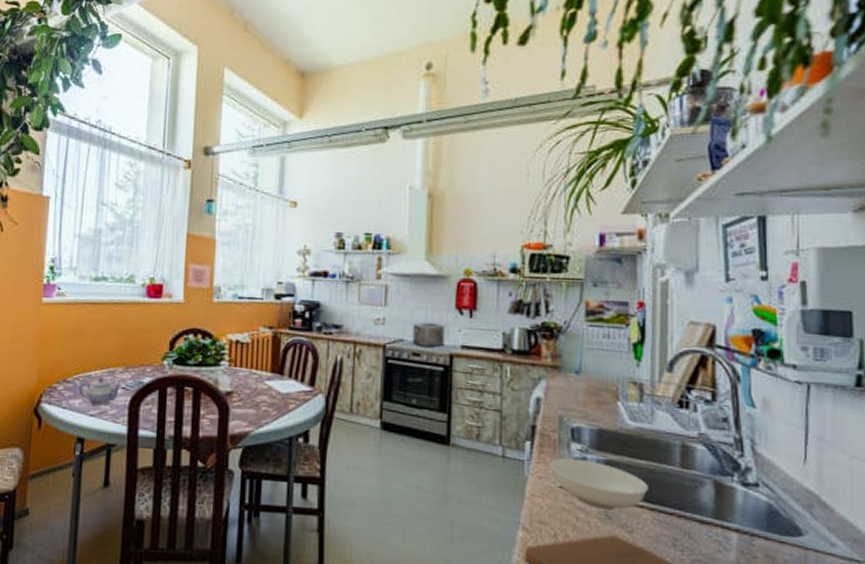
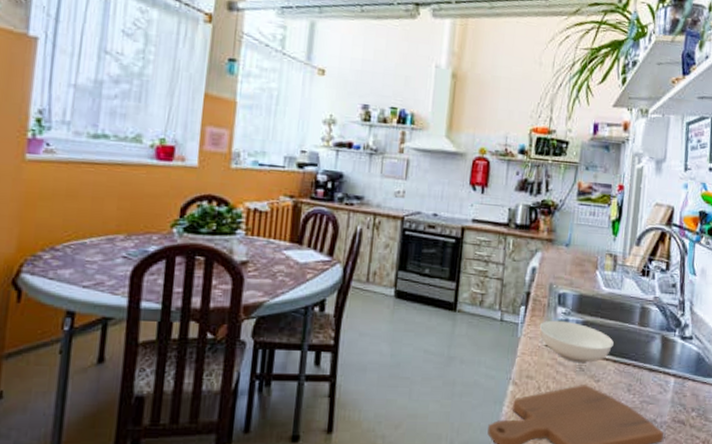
teapot: present [79,378,123,406] -> none [70,245,124,276]
toaster: present [413,322,446,348] -> none [429,196,460,221]

